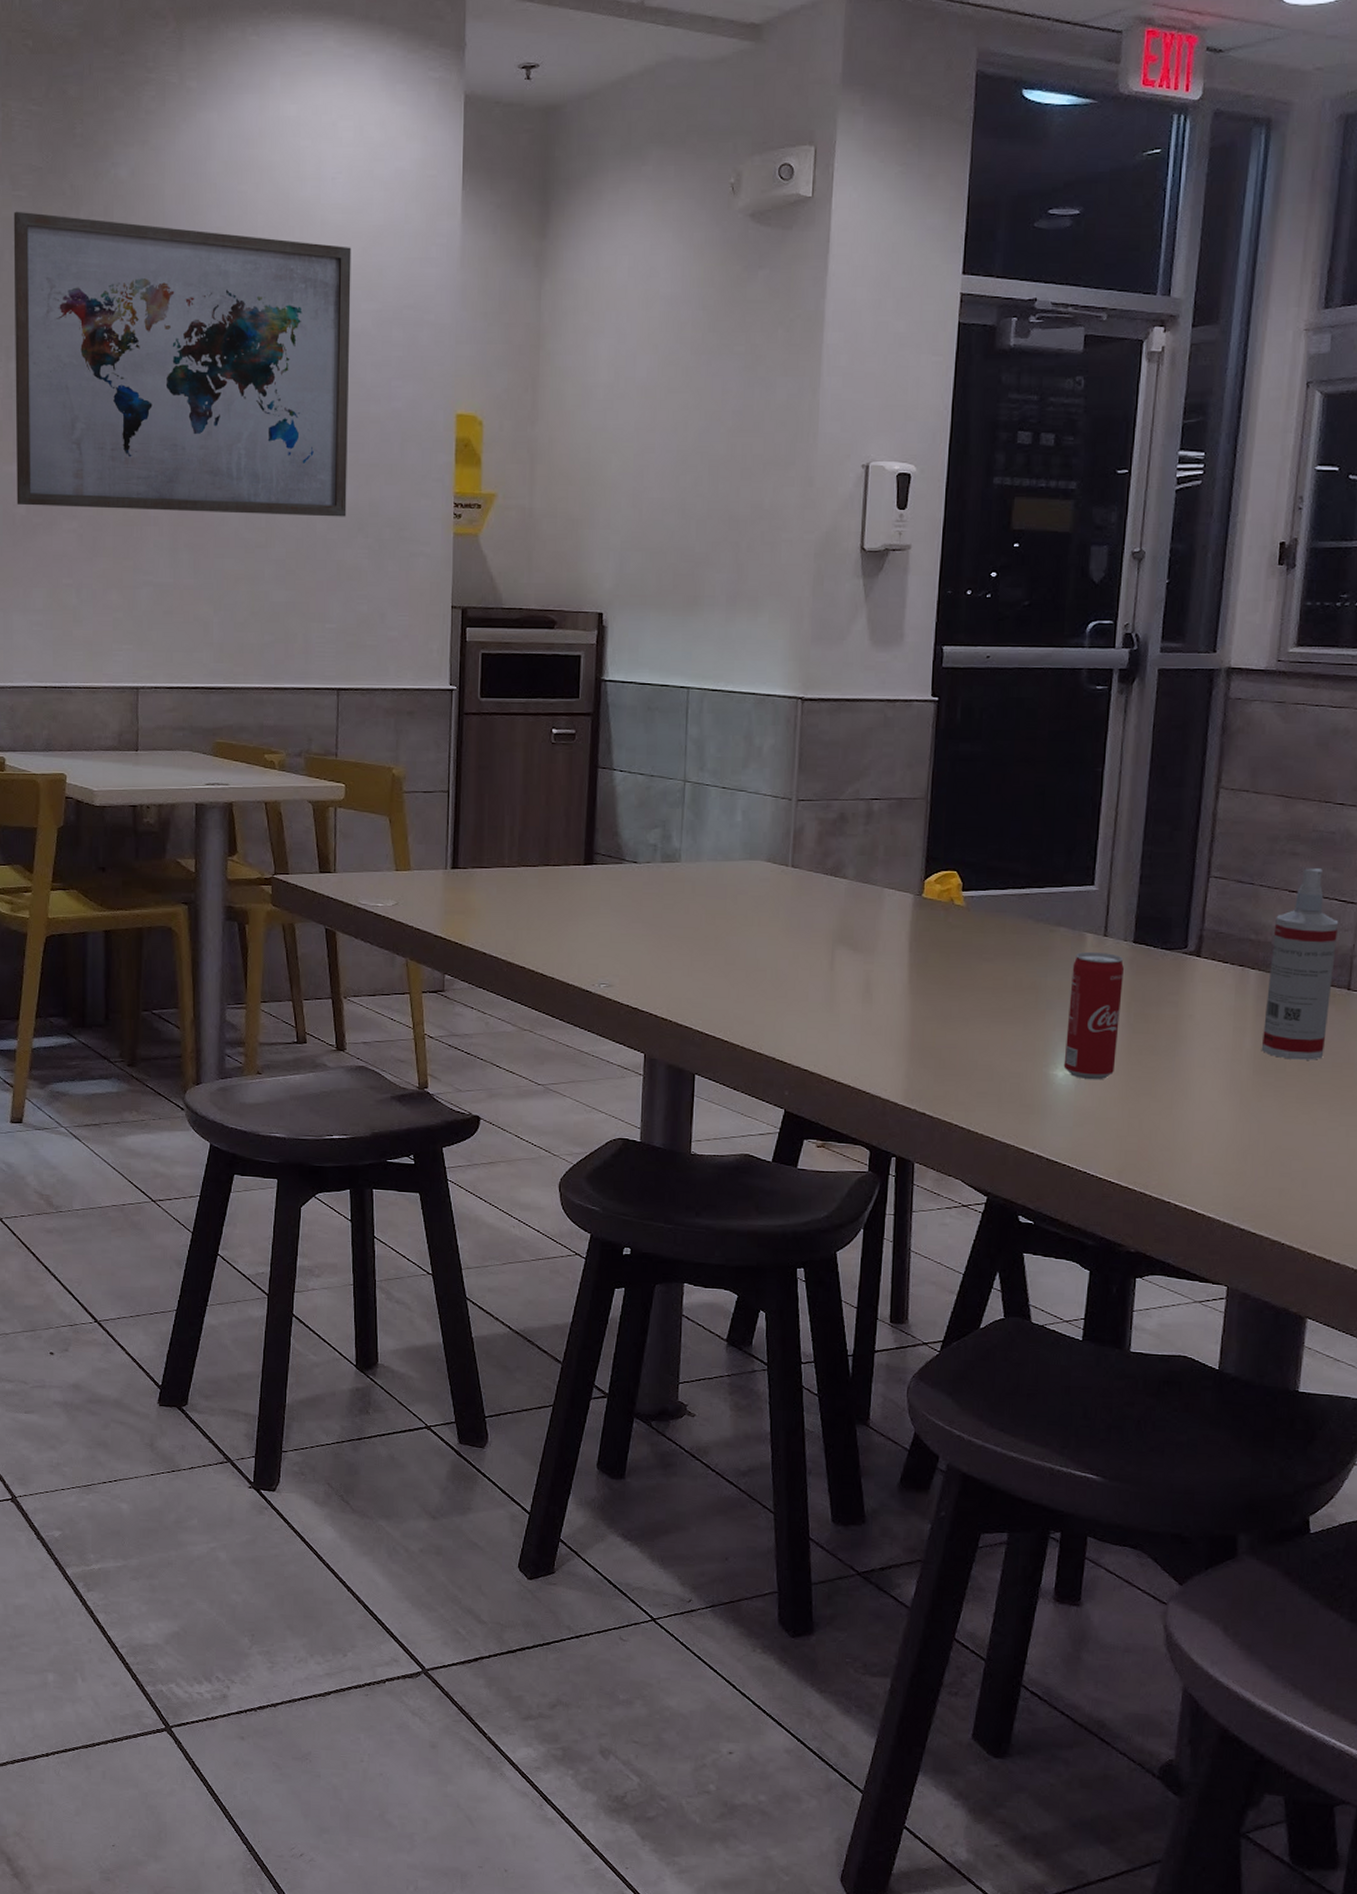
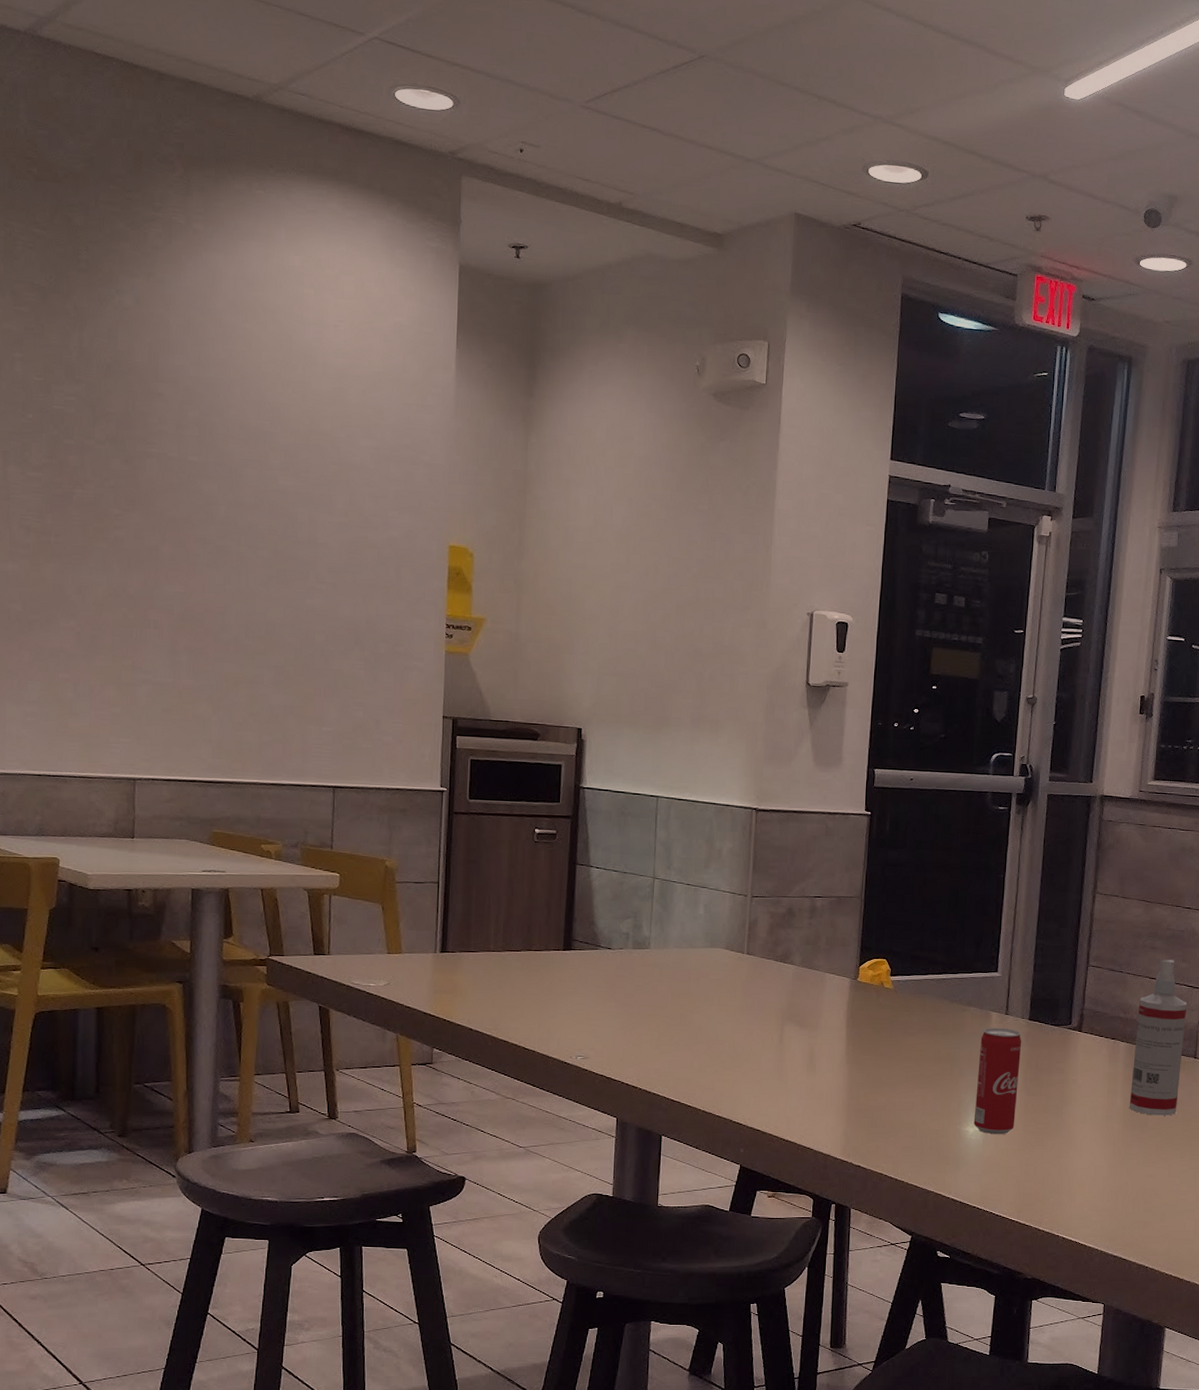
wall art: present [13,211,352,517] -> none [12,325,352,631]

